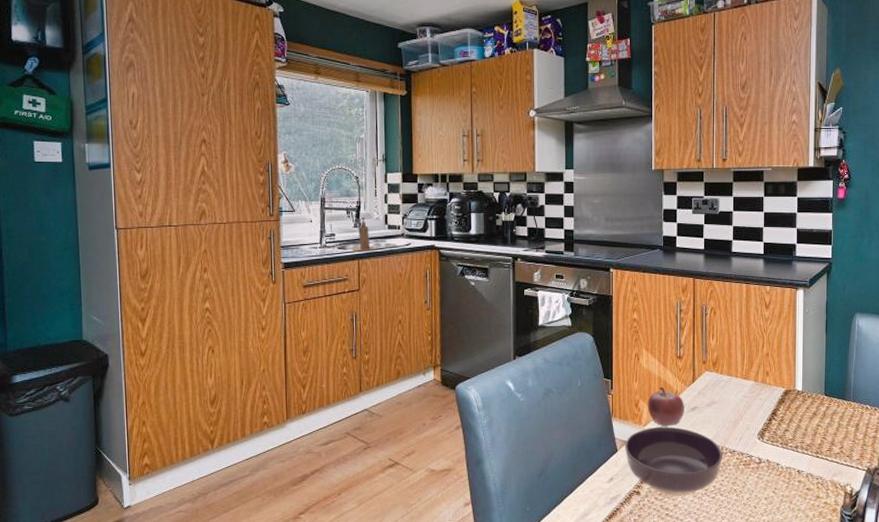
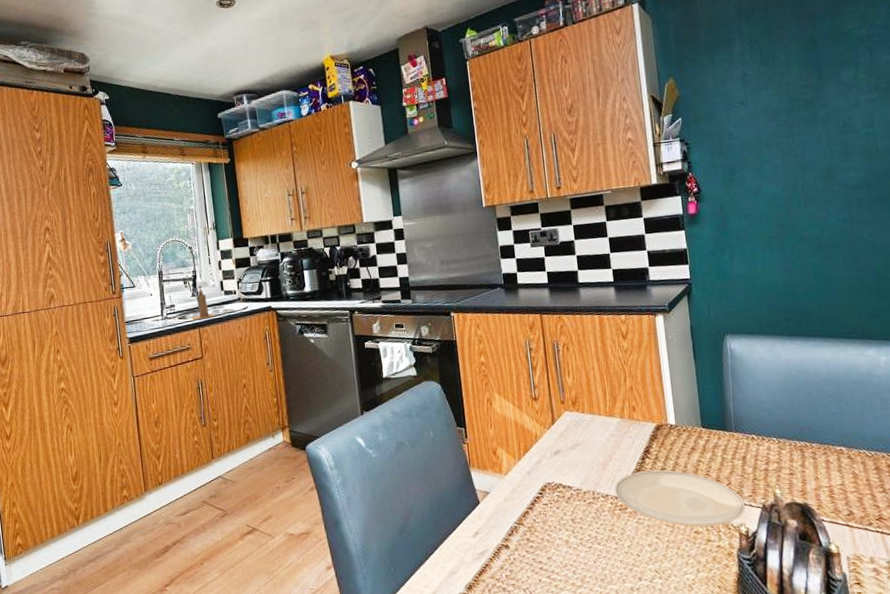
bowl: present [625,426,723,496] -> none [487,473,596,548]
fruit: present [647,386,684,426] -> none [506,431,547,473]
plate: none [742,431,853,485] -> present [614,470,746,527]

